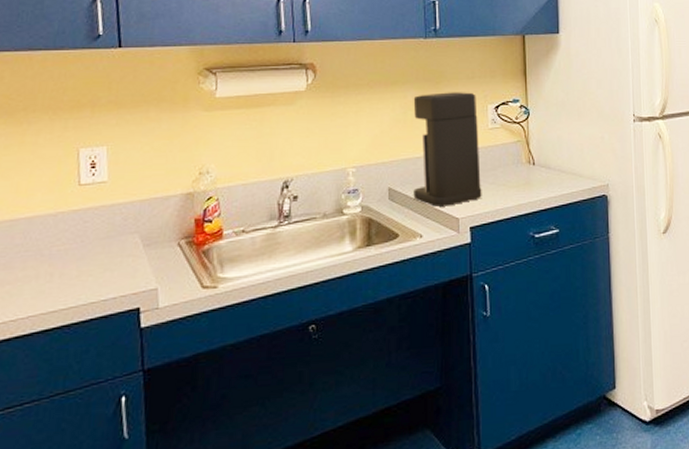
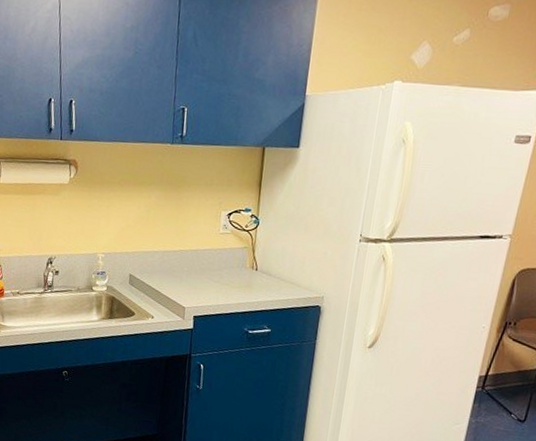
coffee maker: present [413,92,482,207] -> none [149,196,212,296]

